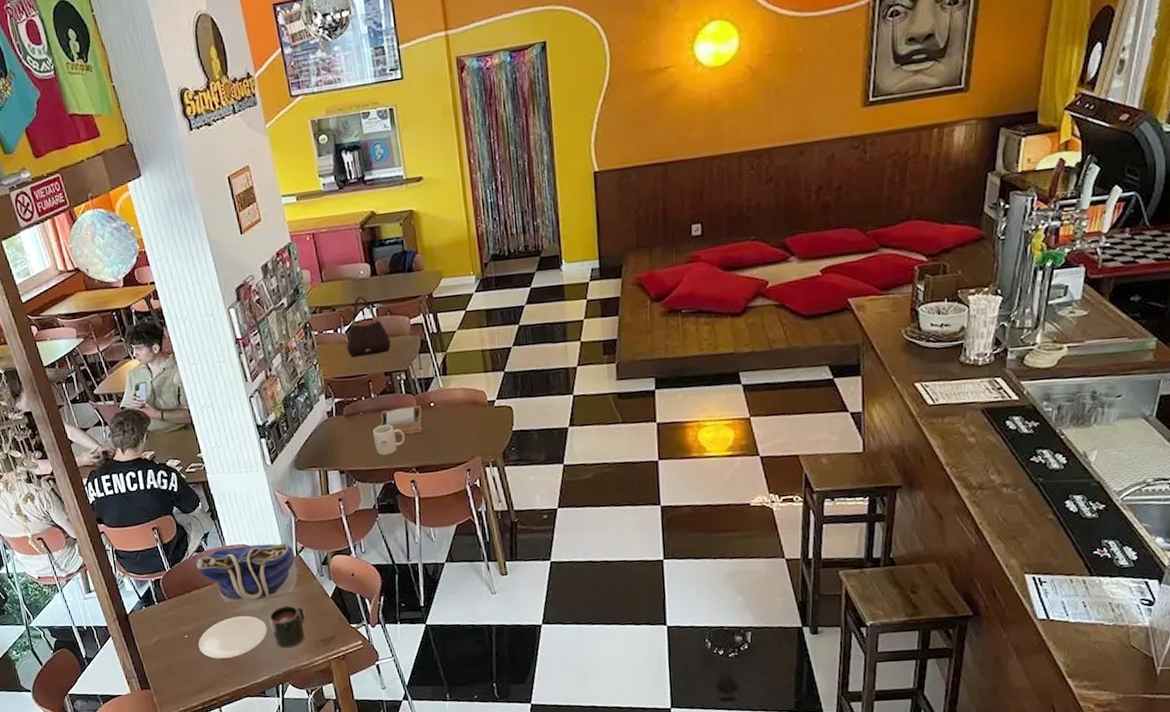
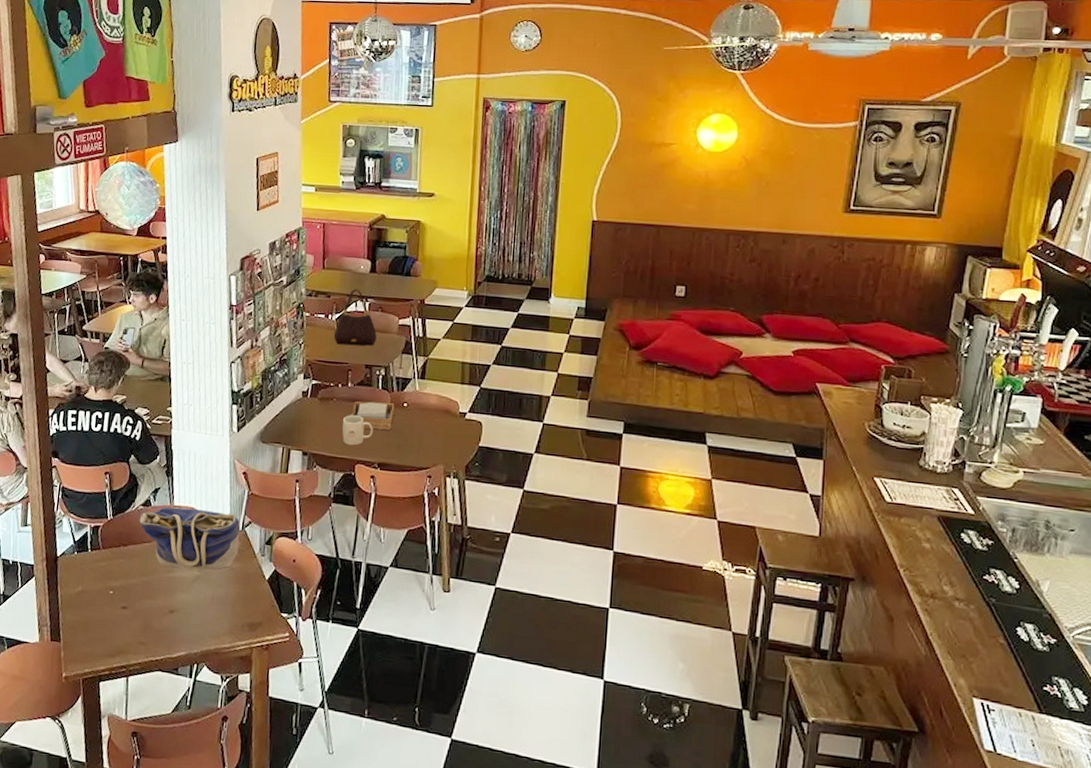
plate: present [198,616,268,659] -> none [120,581,196,625]
mug: present [269,605,305,648] -> none [199,579,237,626]

